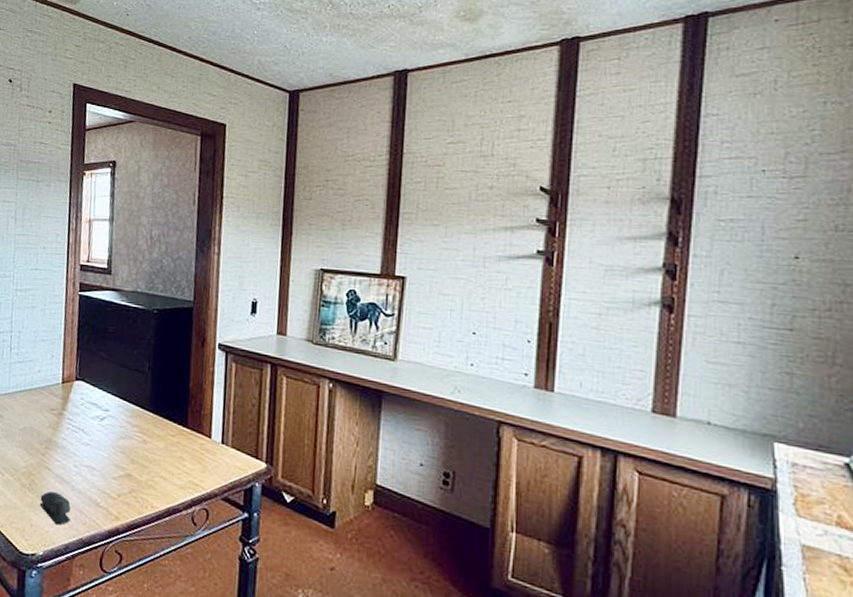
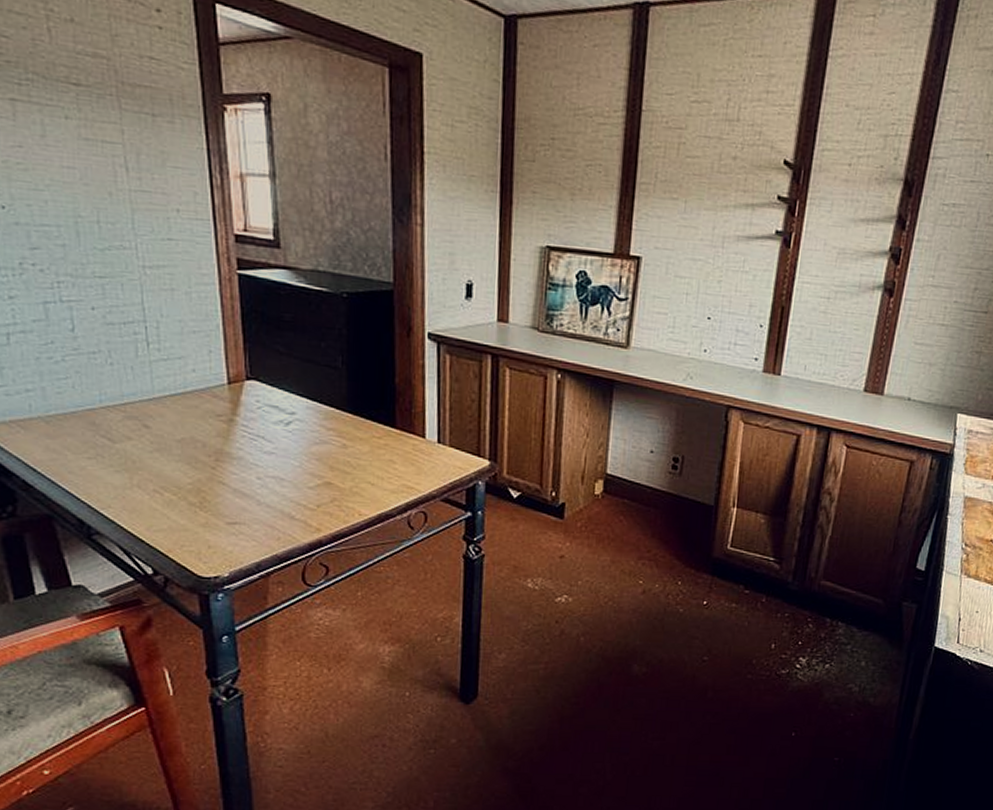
stapler: present [39,491,71,525] -> none [217,508,259,544]

